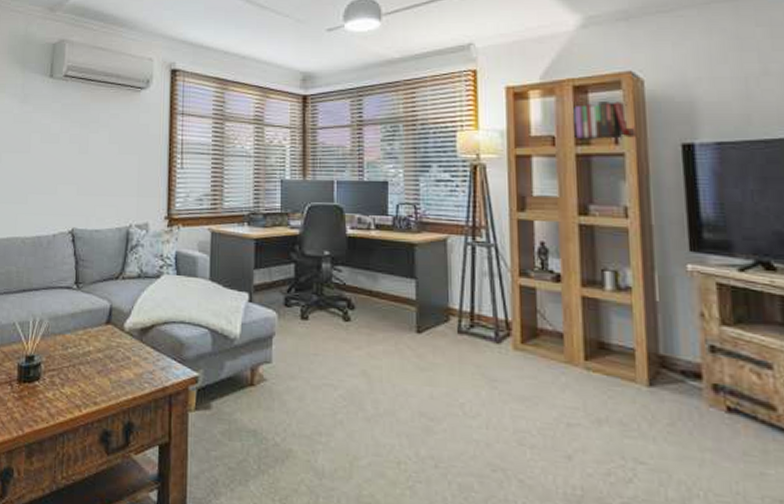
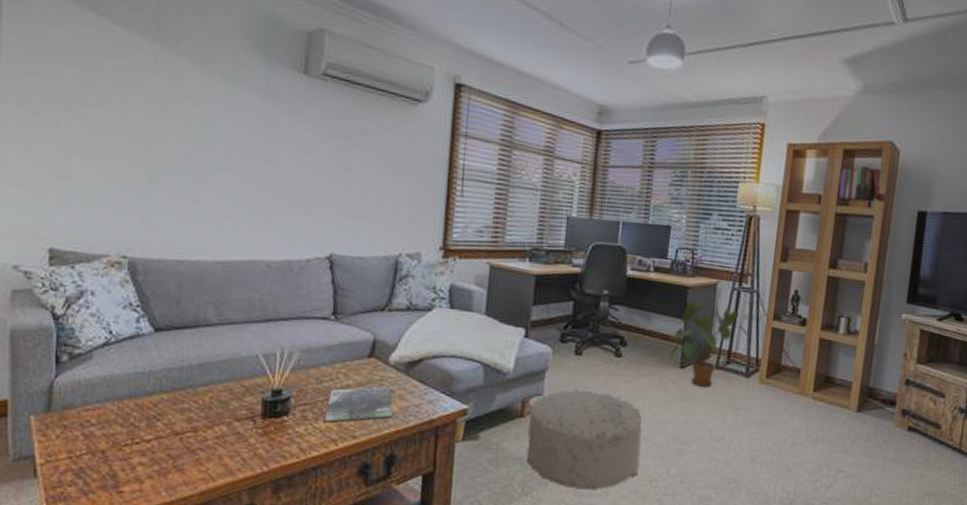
magazine: none [69,353,130,388] -> present [324,386,393,423]
pouf: none [259,356,384,471] -> present [526,389,643,490]
house plant: none [402,259,500,355] -> present [670,301,754,387]

